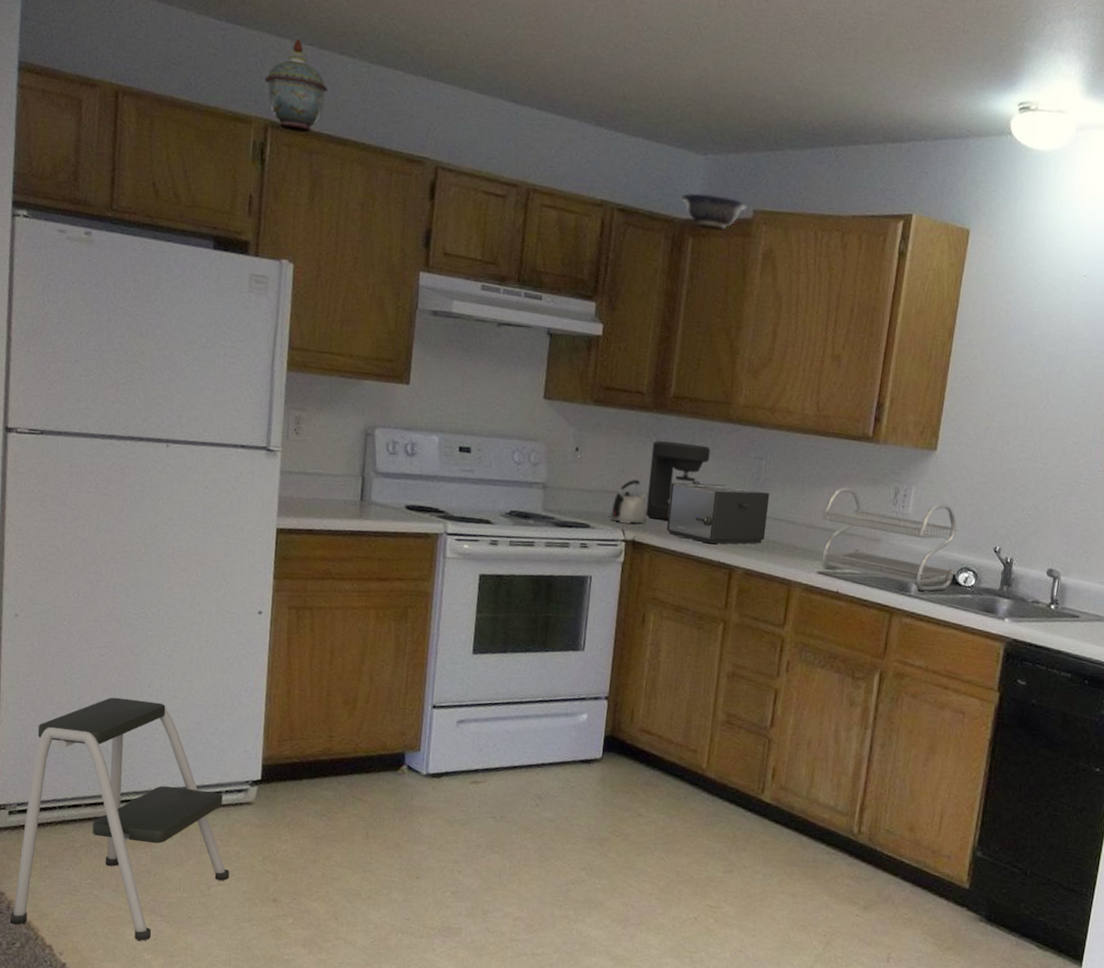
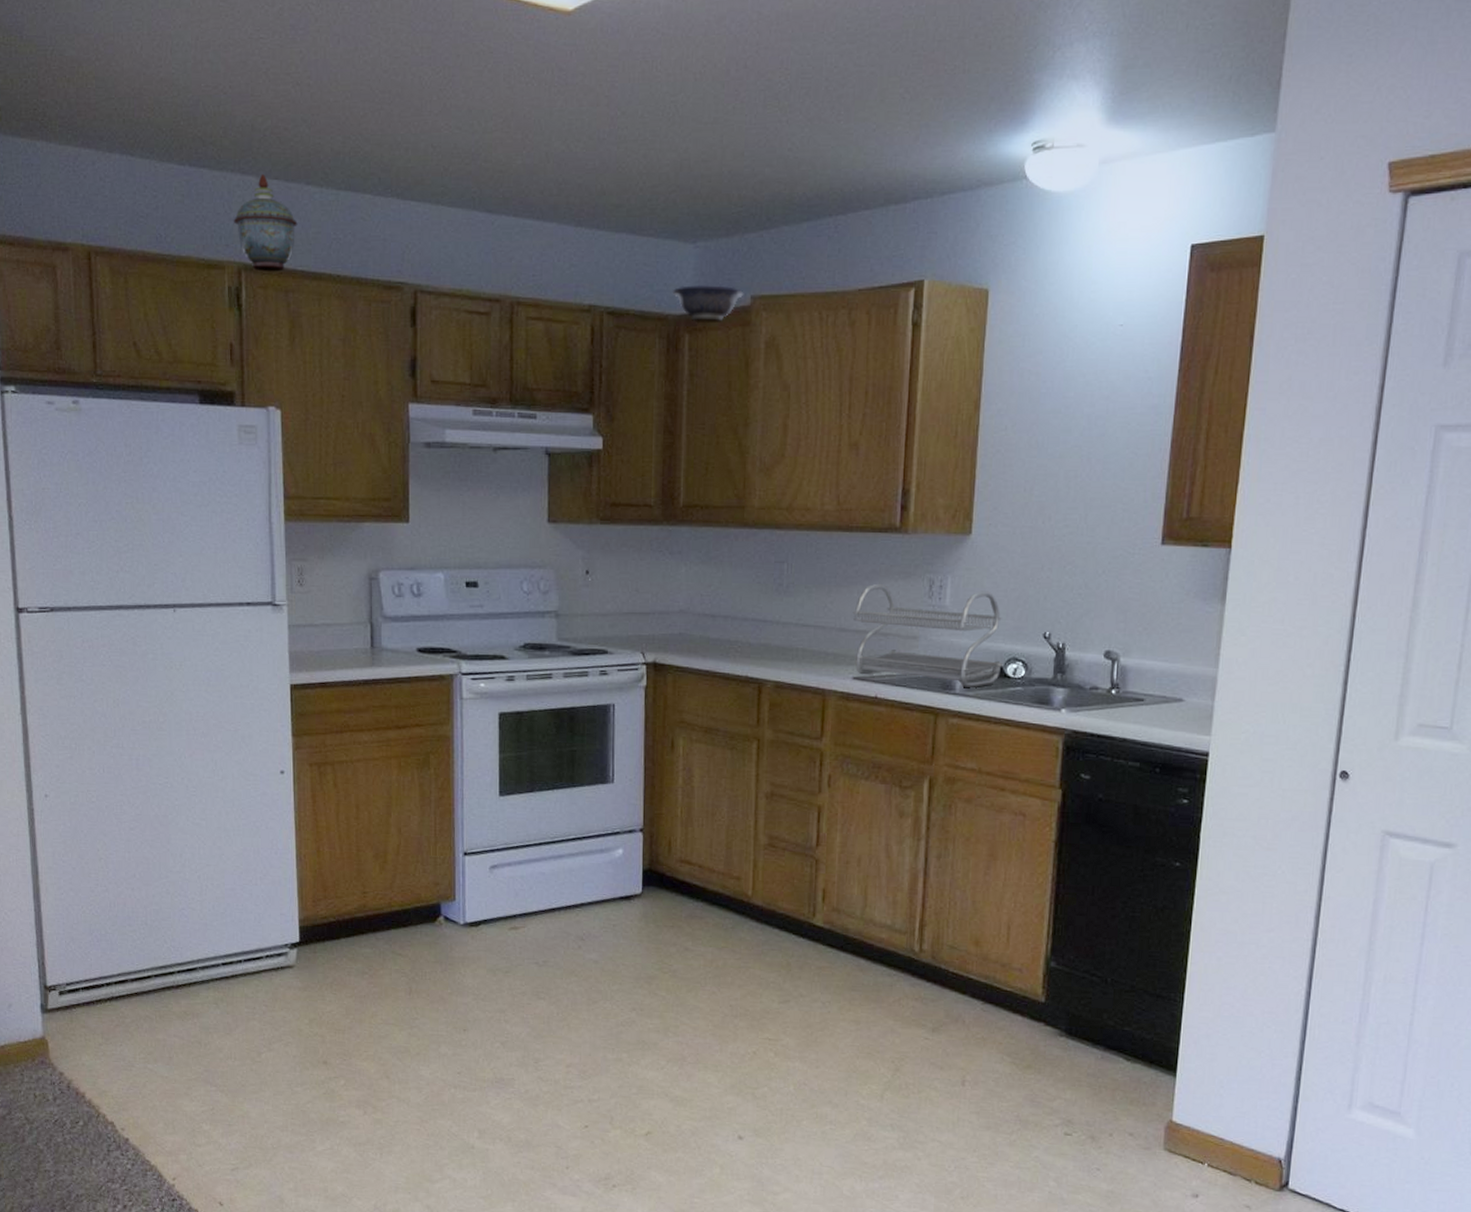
step stool: present [9,697,230,941] -> none [71,870,278,1112]
kettle: present [609,479,647,524] -> none [627,597,666,646]
coffee maker: present [646,440,711,522] -> none [665,553,727,639]
toaster: present [666,482,770,545] -> none [688,594,795,659]

